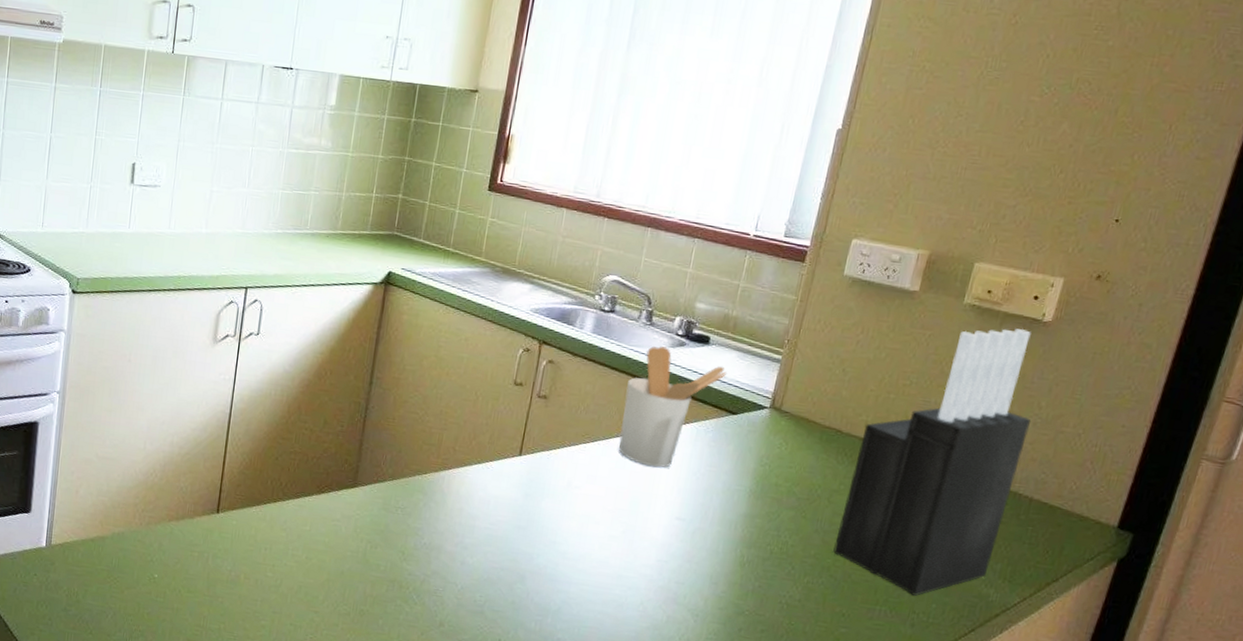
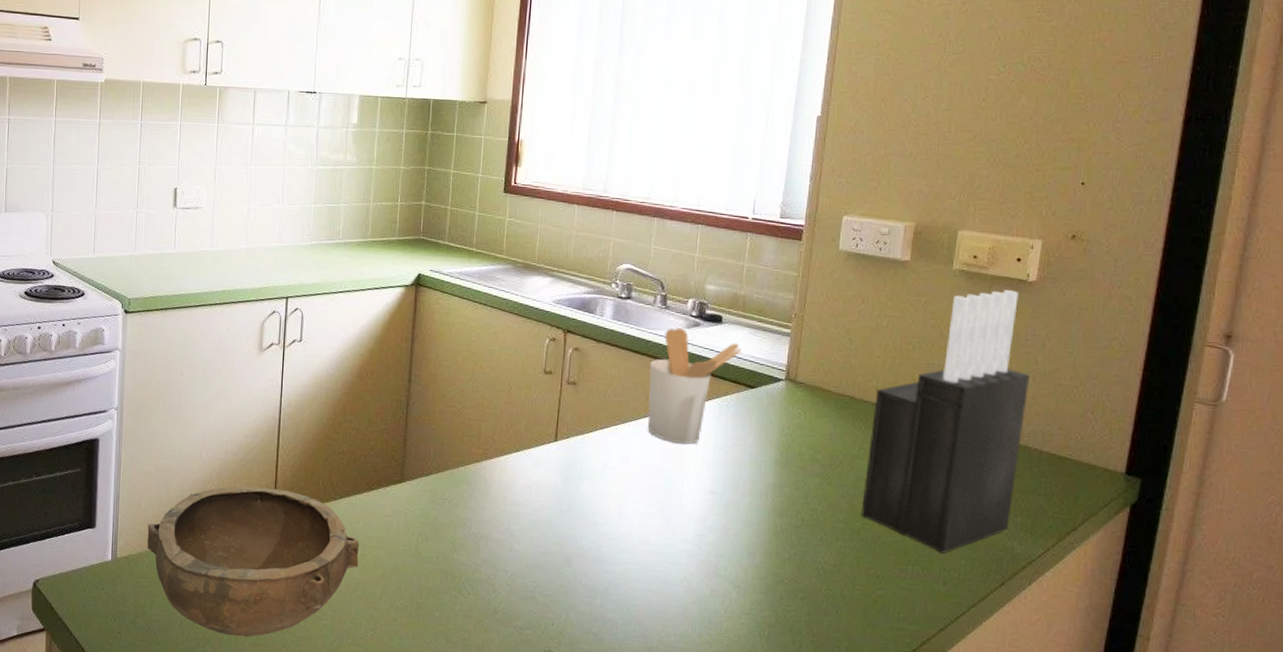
bowl: none [83,480,305,633] -> present [147,486,359,637]

